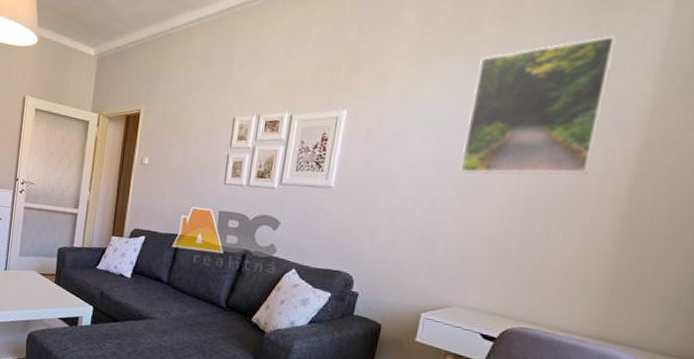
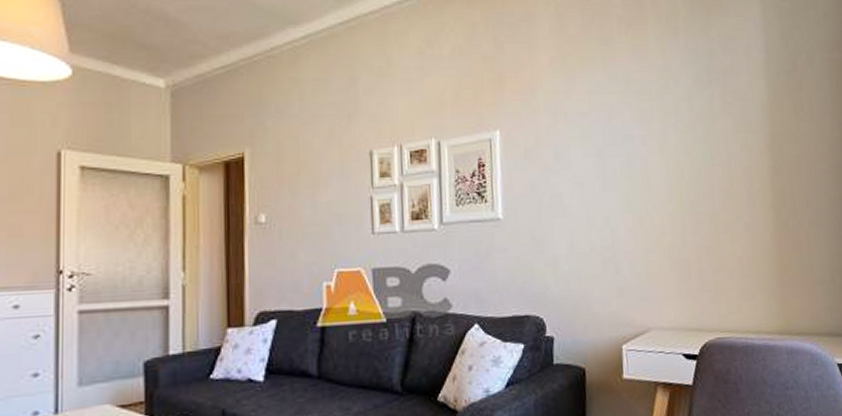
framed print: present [459,35,617,175] -> none [618,39,735,186]

